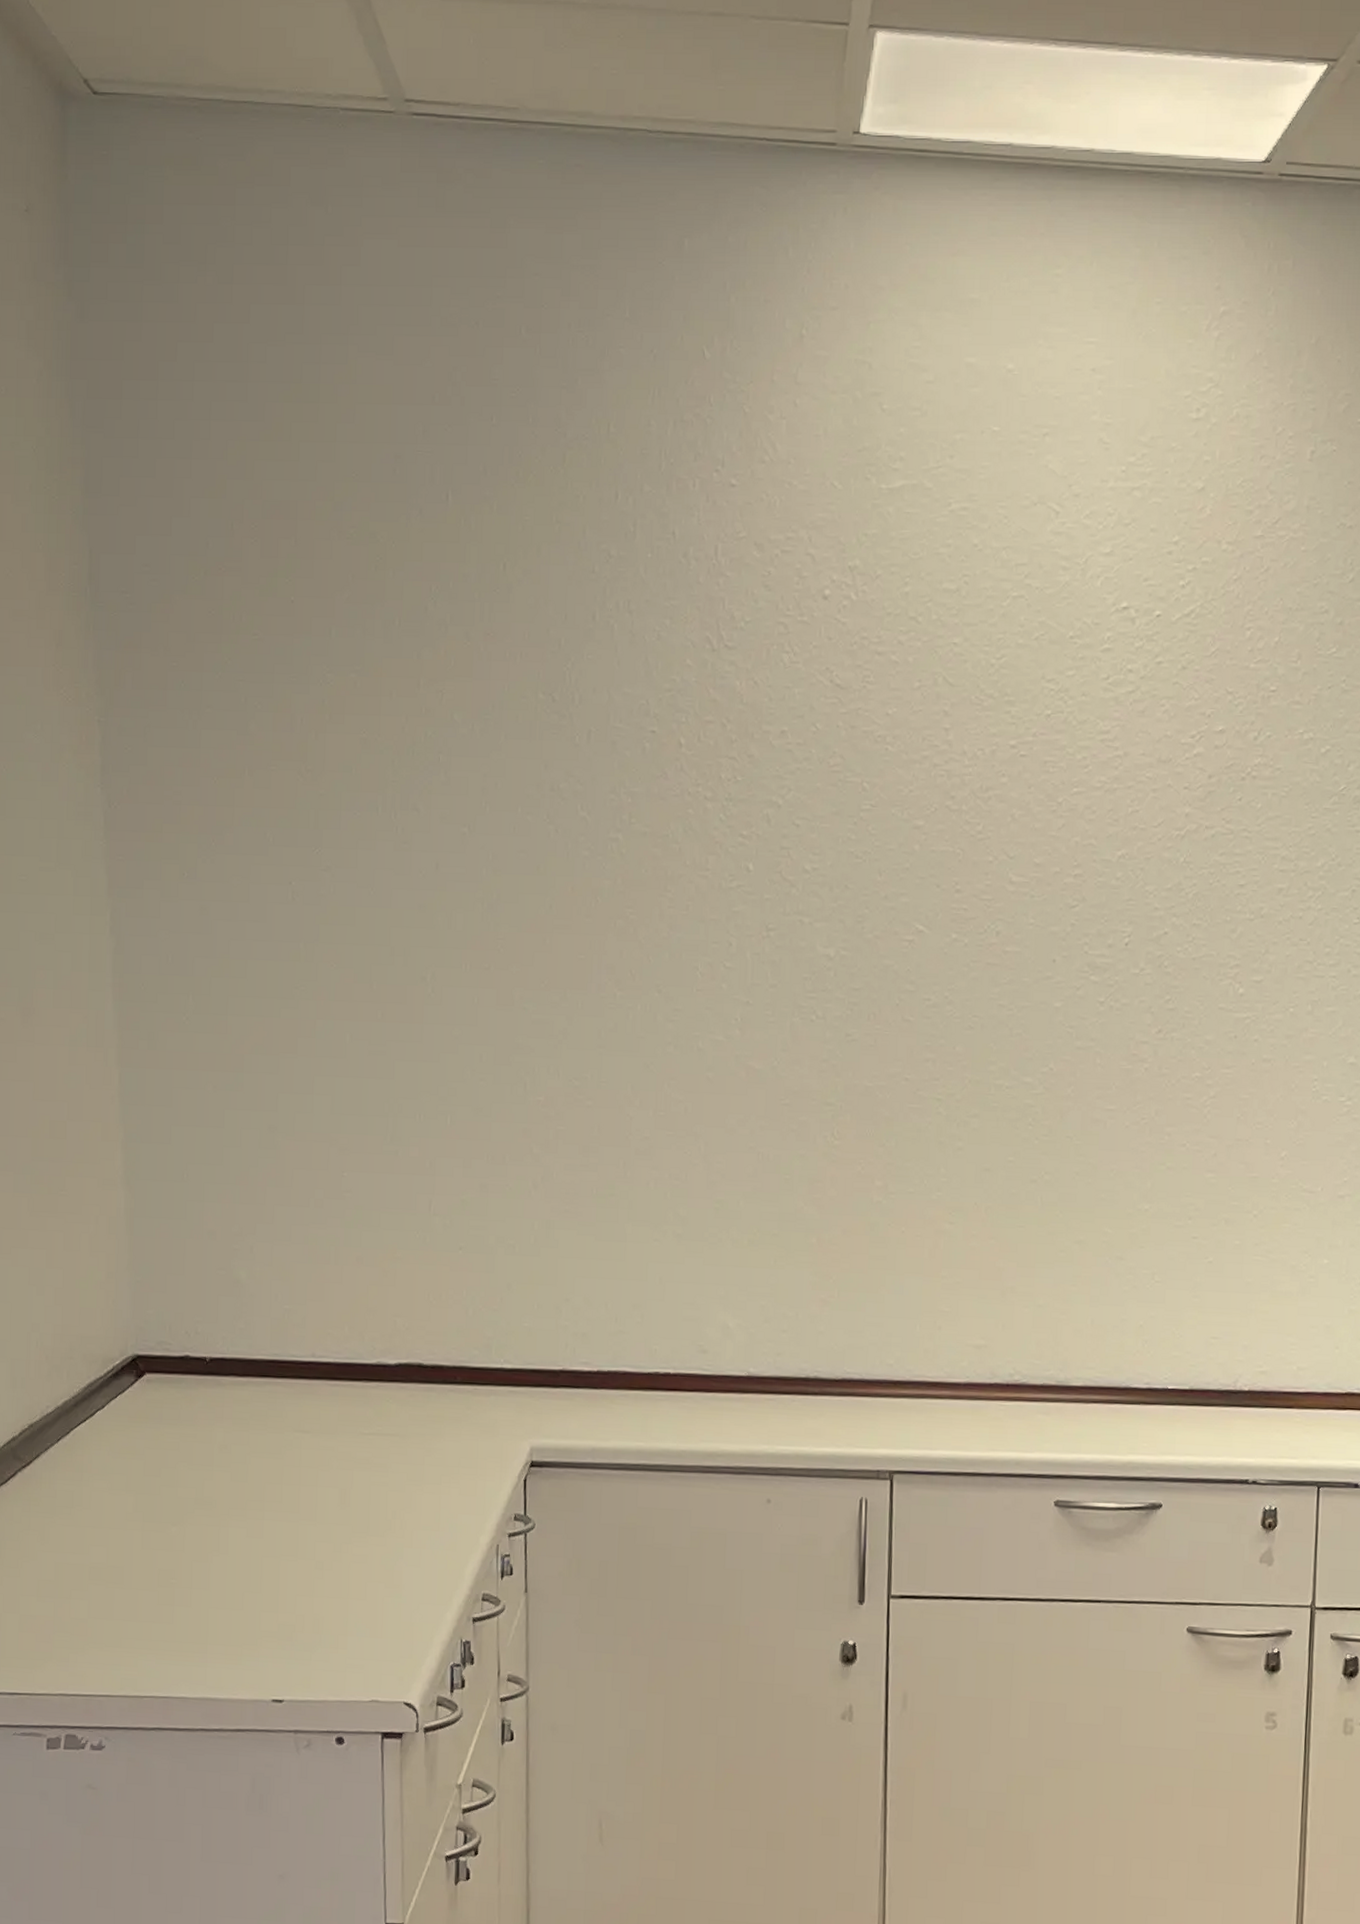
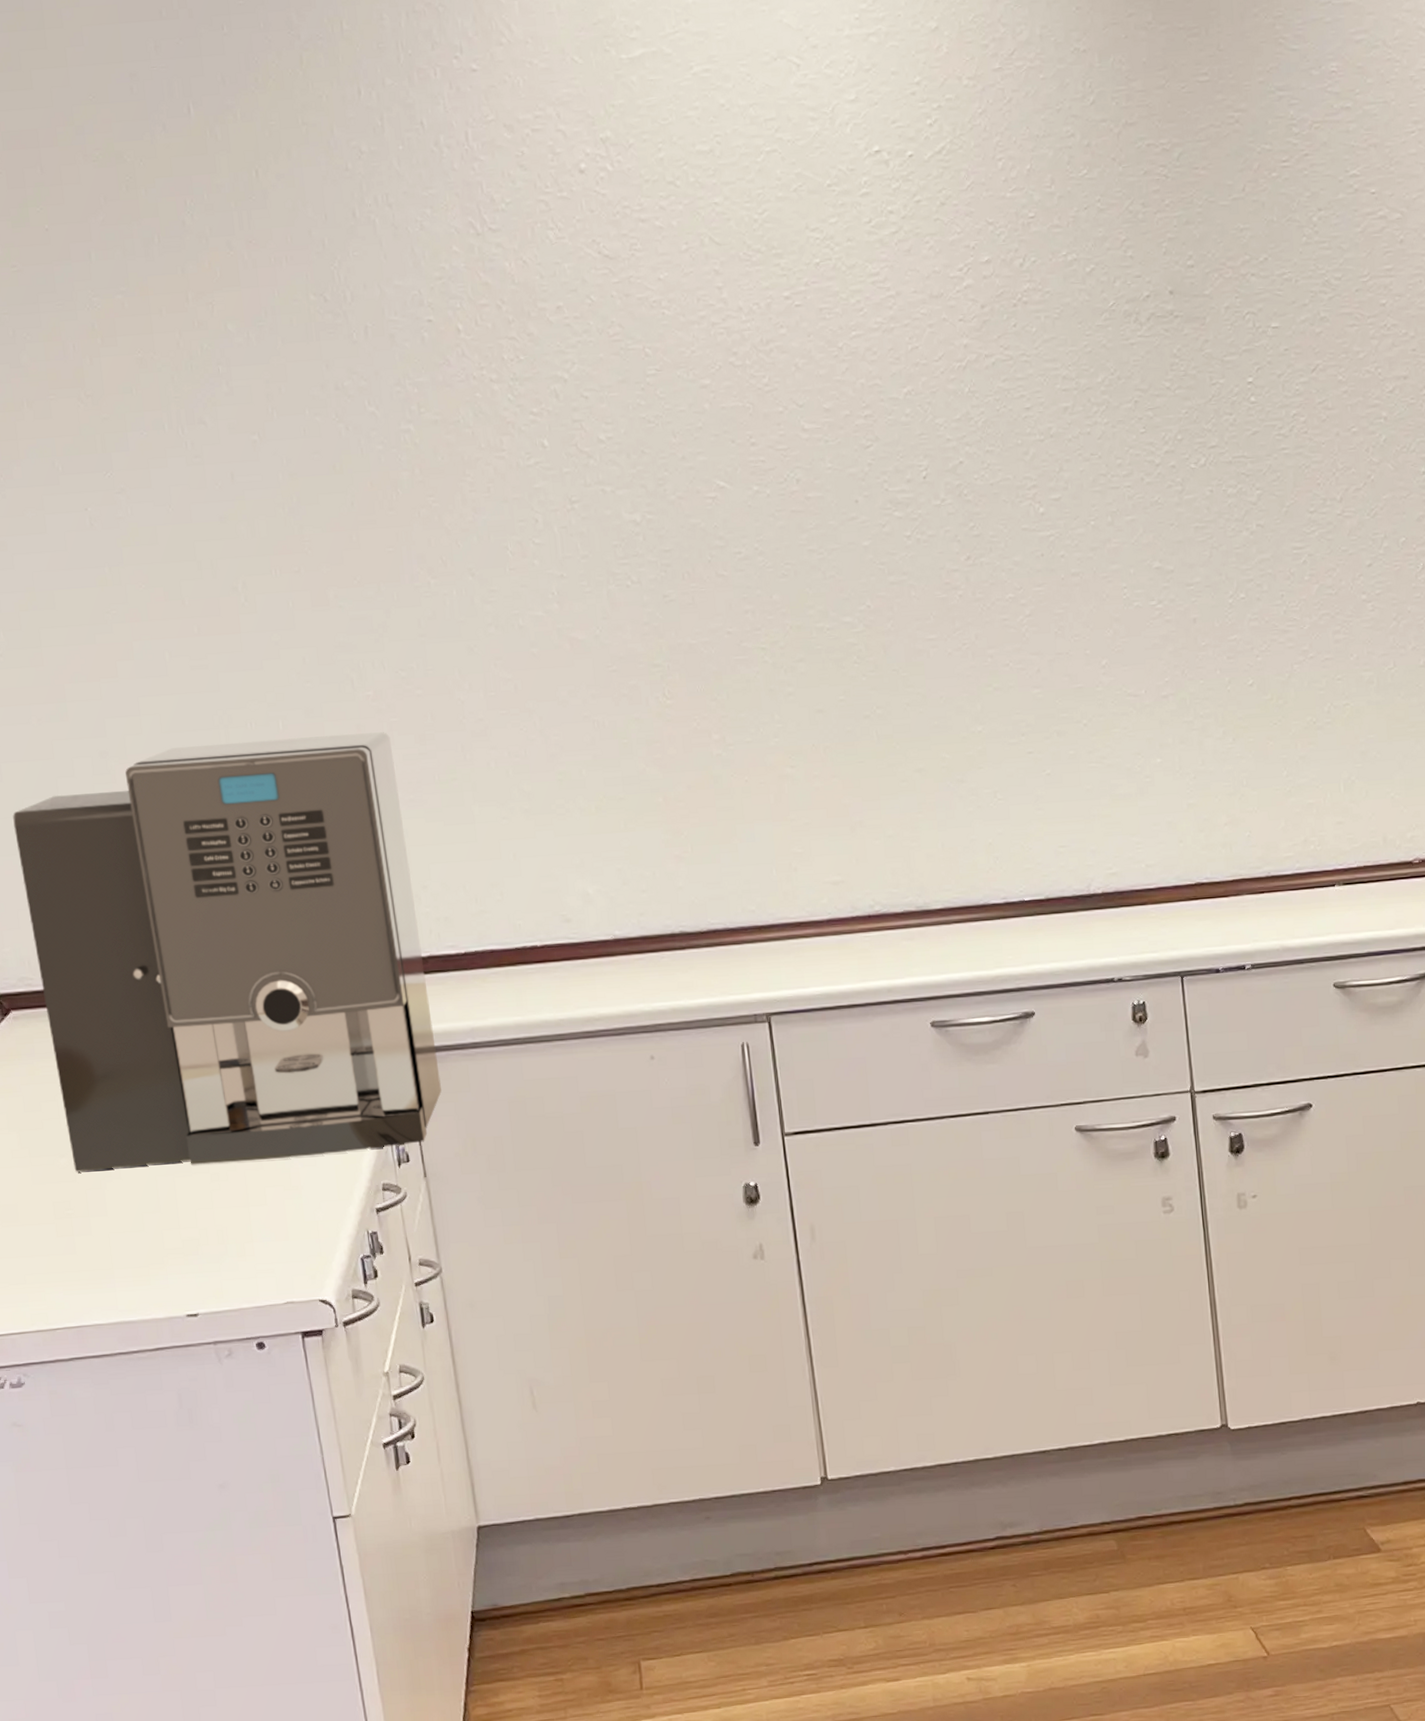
coffee machine: none [175,1130,555,1558] -> present [12,732,442,1172]

